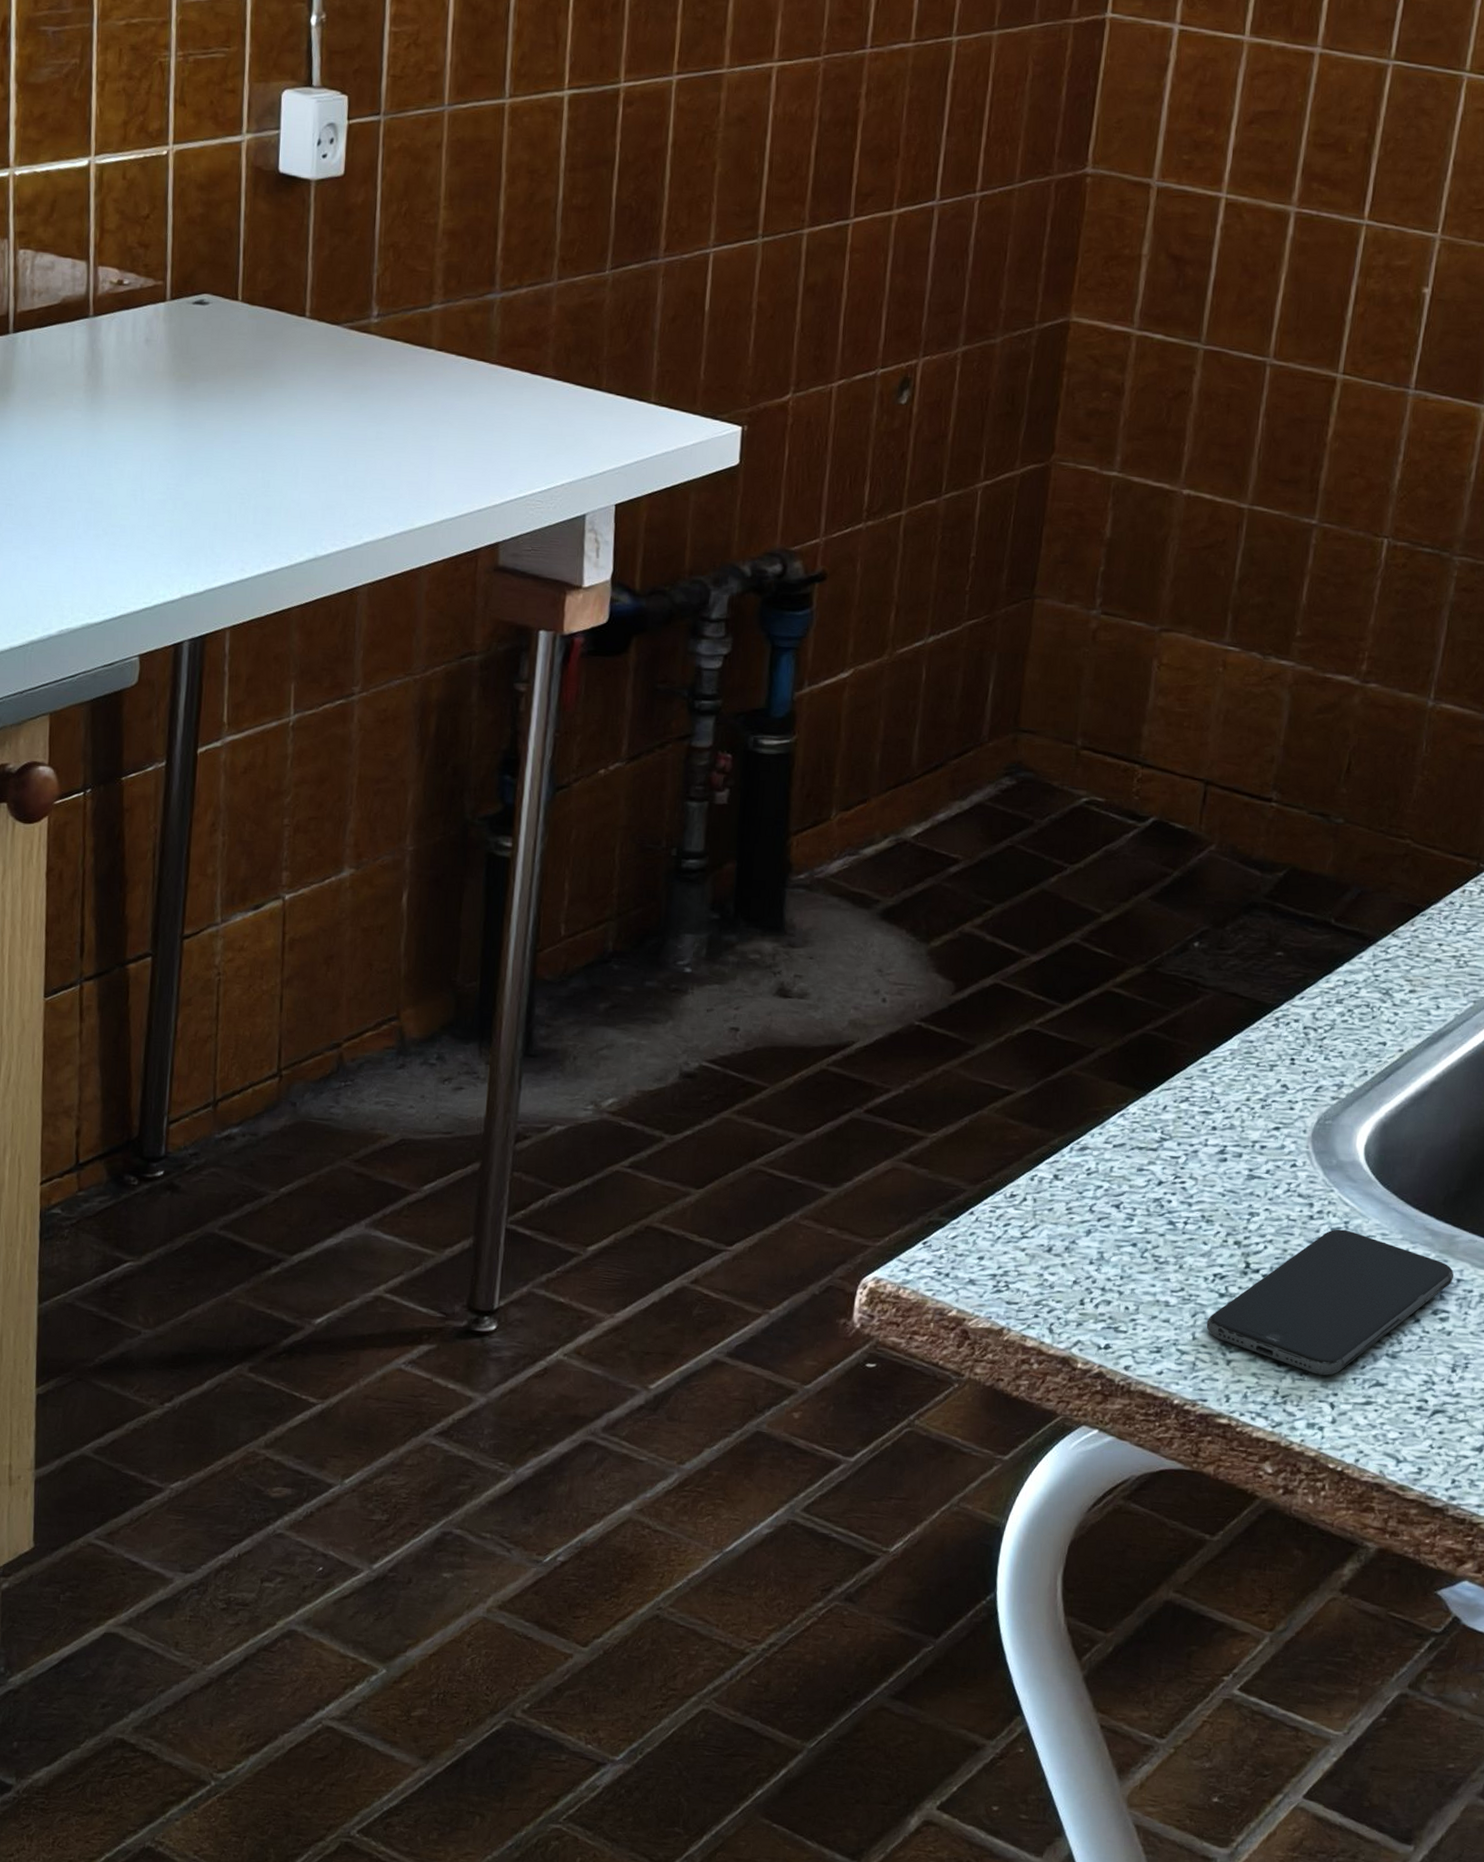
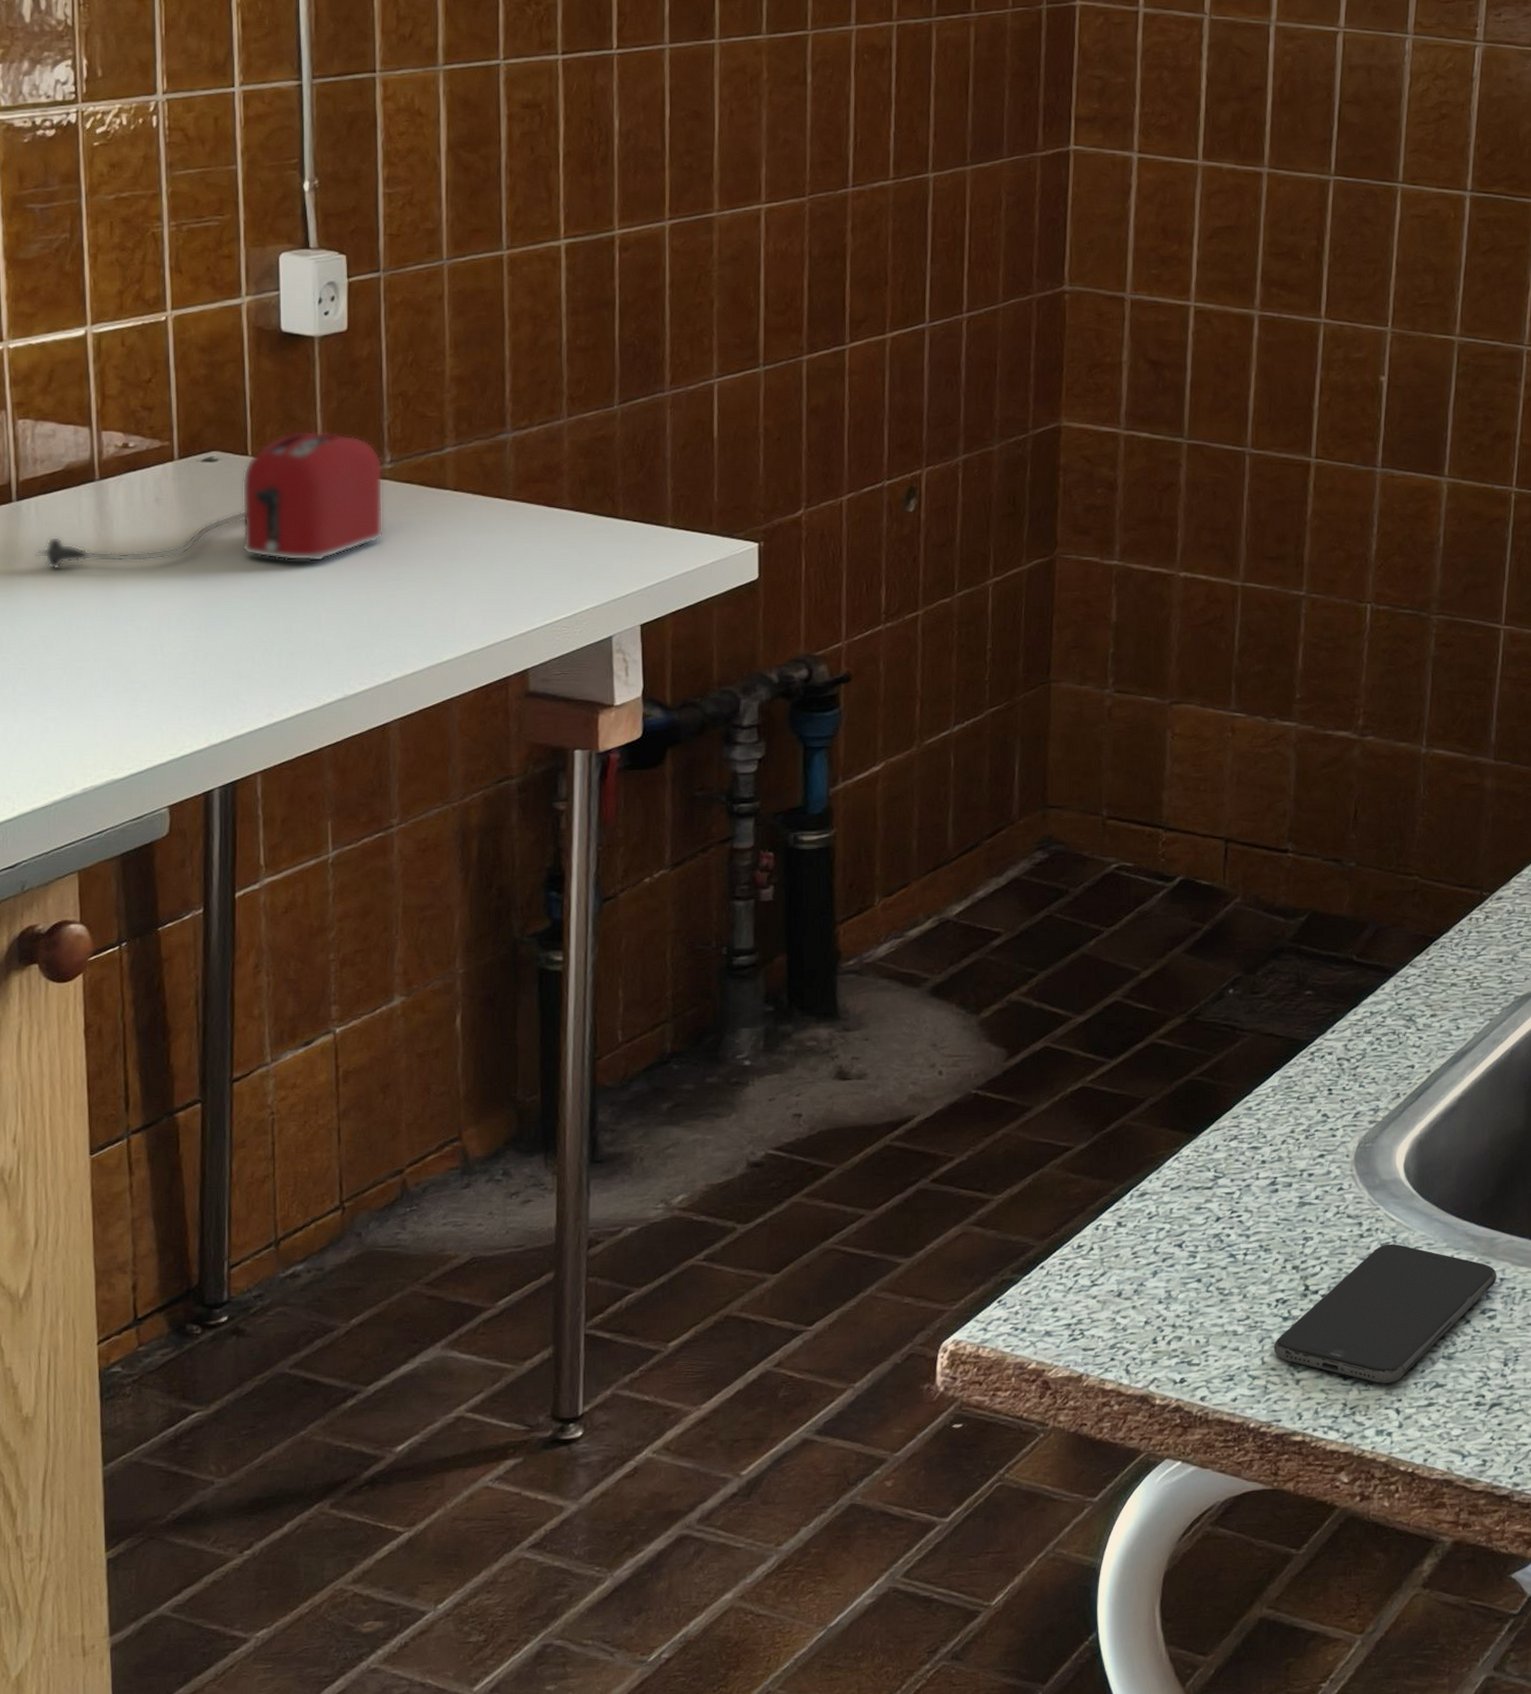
toaster: none [26,277,370,416] -> present [33,430,384,569]

